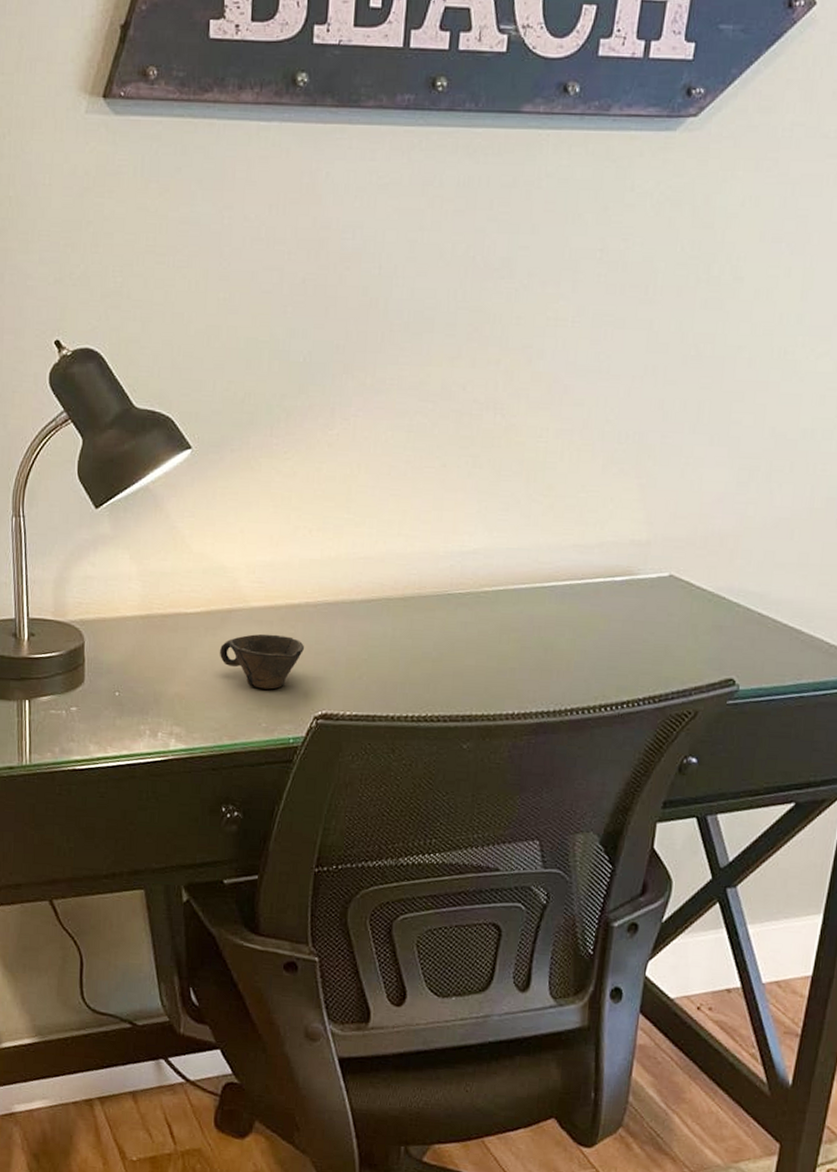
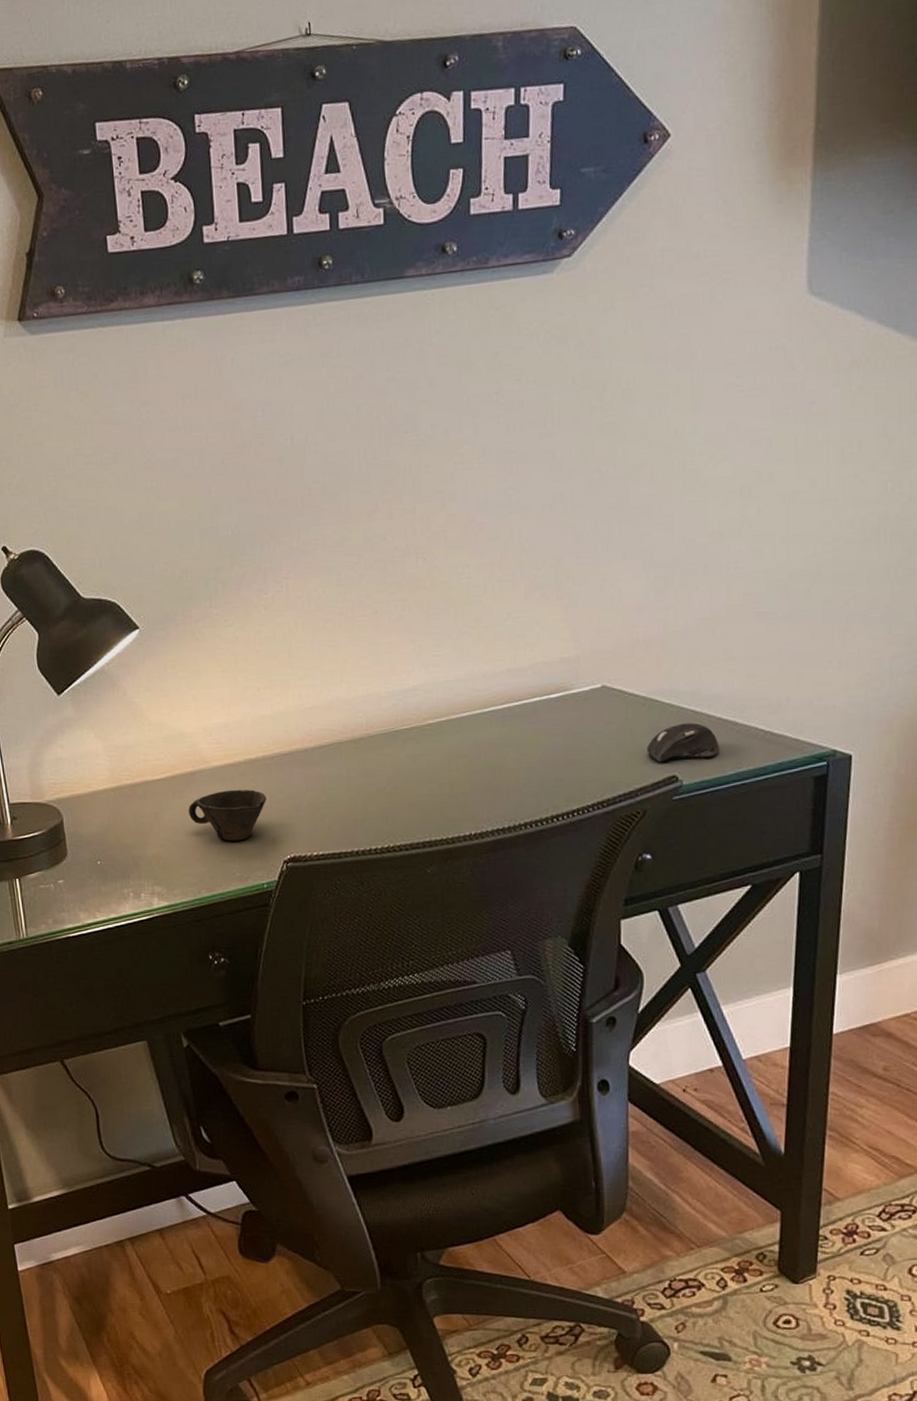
computer mouse: none [706,625,782,665] -> present [646,723,720,763]

